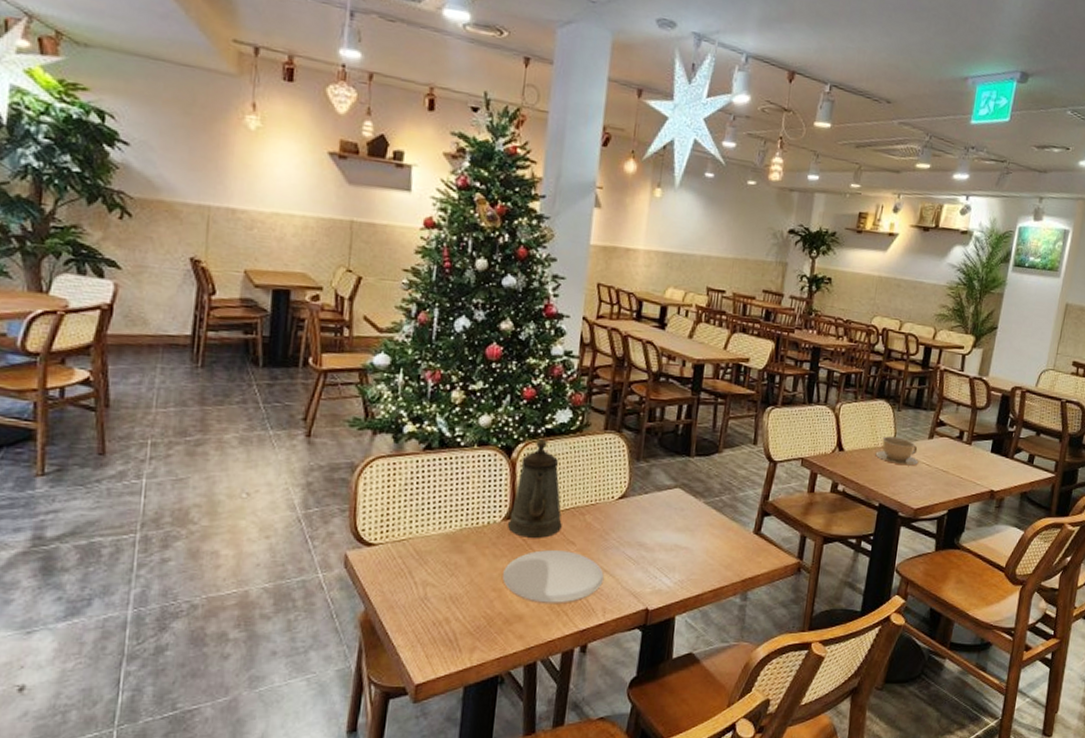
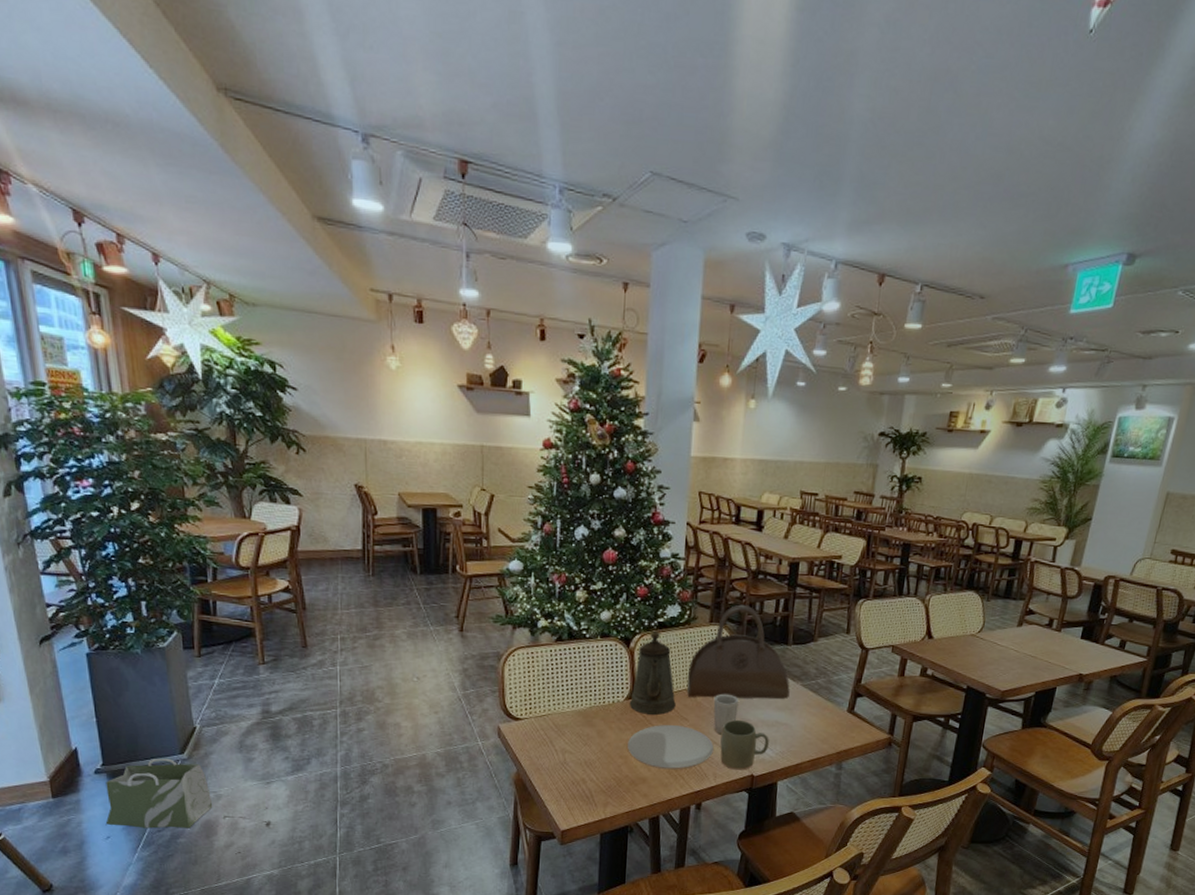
handbag: none [575,410,692,519] -> present [686,604,790,699]
cup: none [604,512,634,562] -> present [713,693,739,735]
mug: none [611,543,667,603] -> present [720,719,769,770]
teacup: present [875,436,919,466] -> none [964,625,1007,652]

